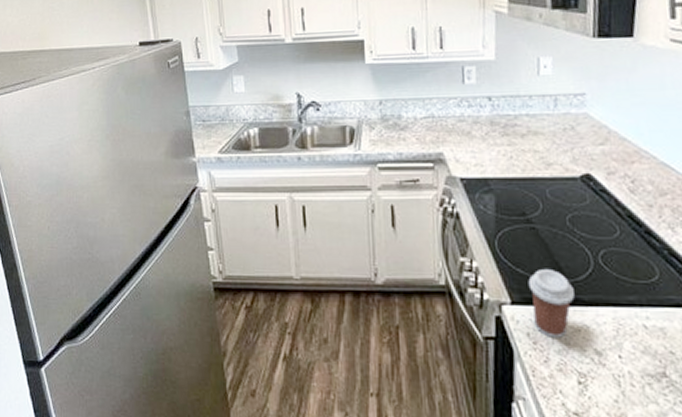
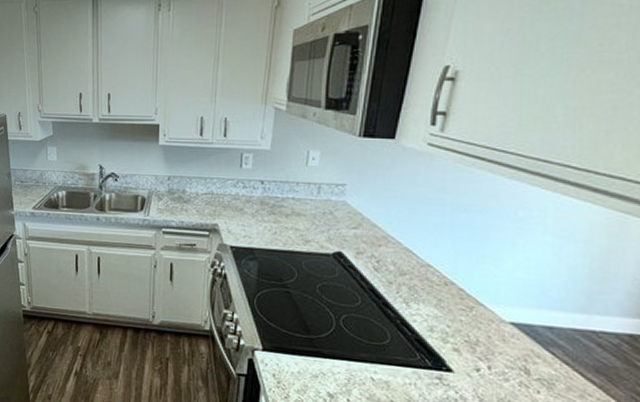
coffee cup: present [528,268,575,338] -> none [278,325,316,381]

